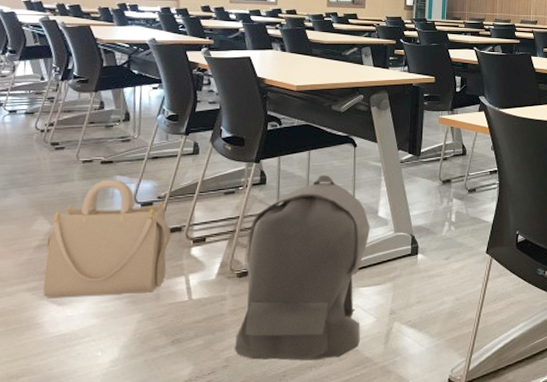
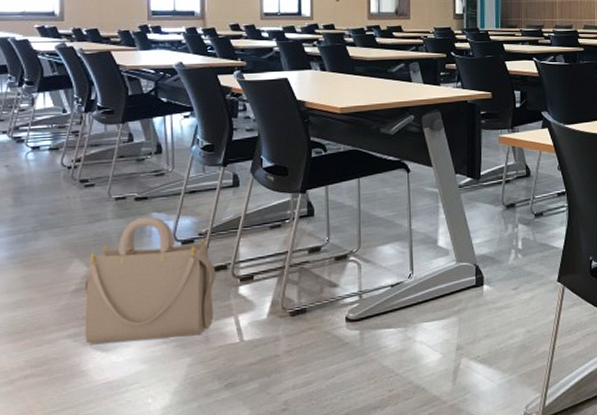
backpack: present [234,175,371,361] -> none [292,204,431,402]

